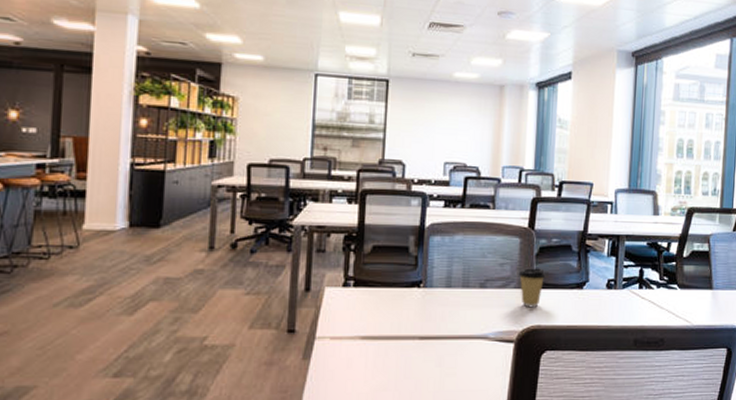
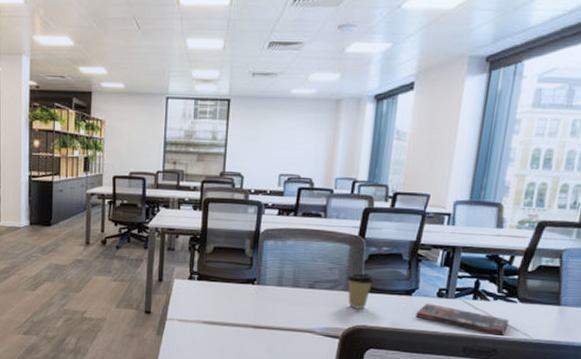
book: none [588,296,672,324] -> present [416,303,509,336]

